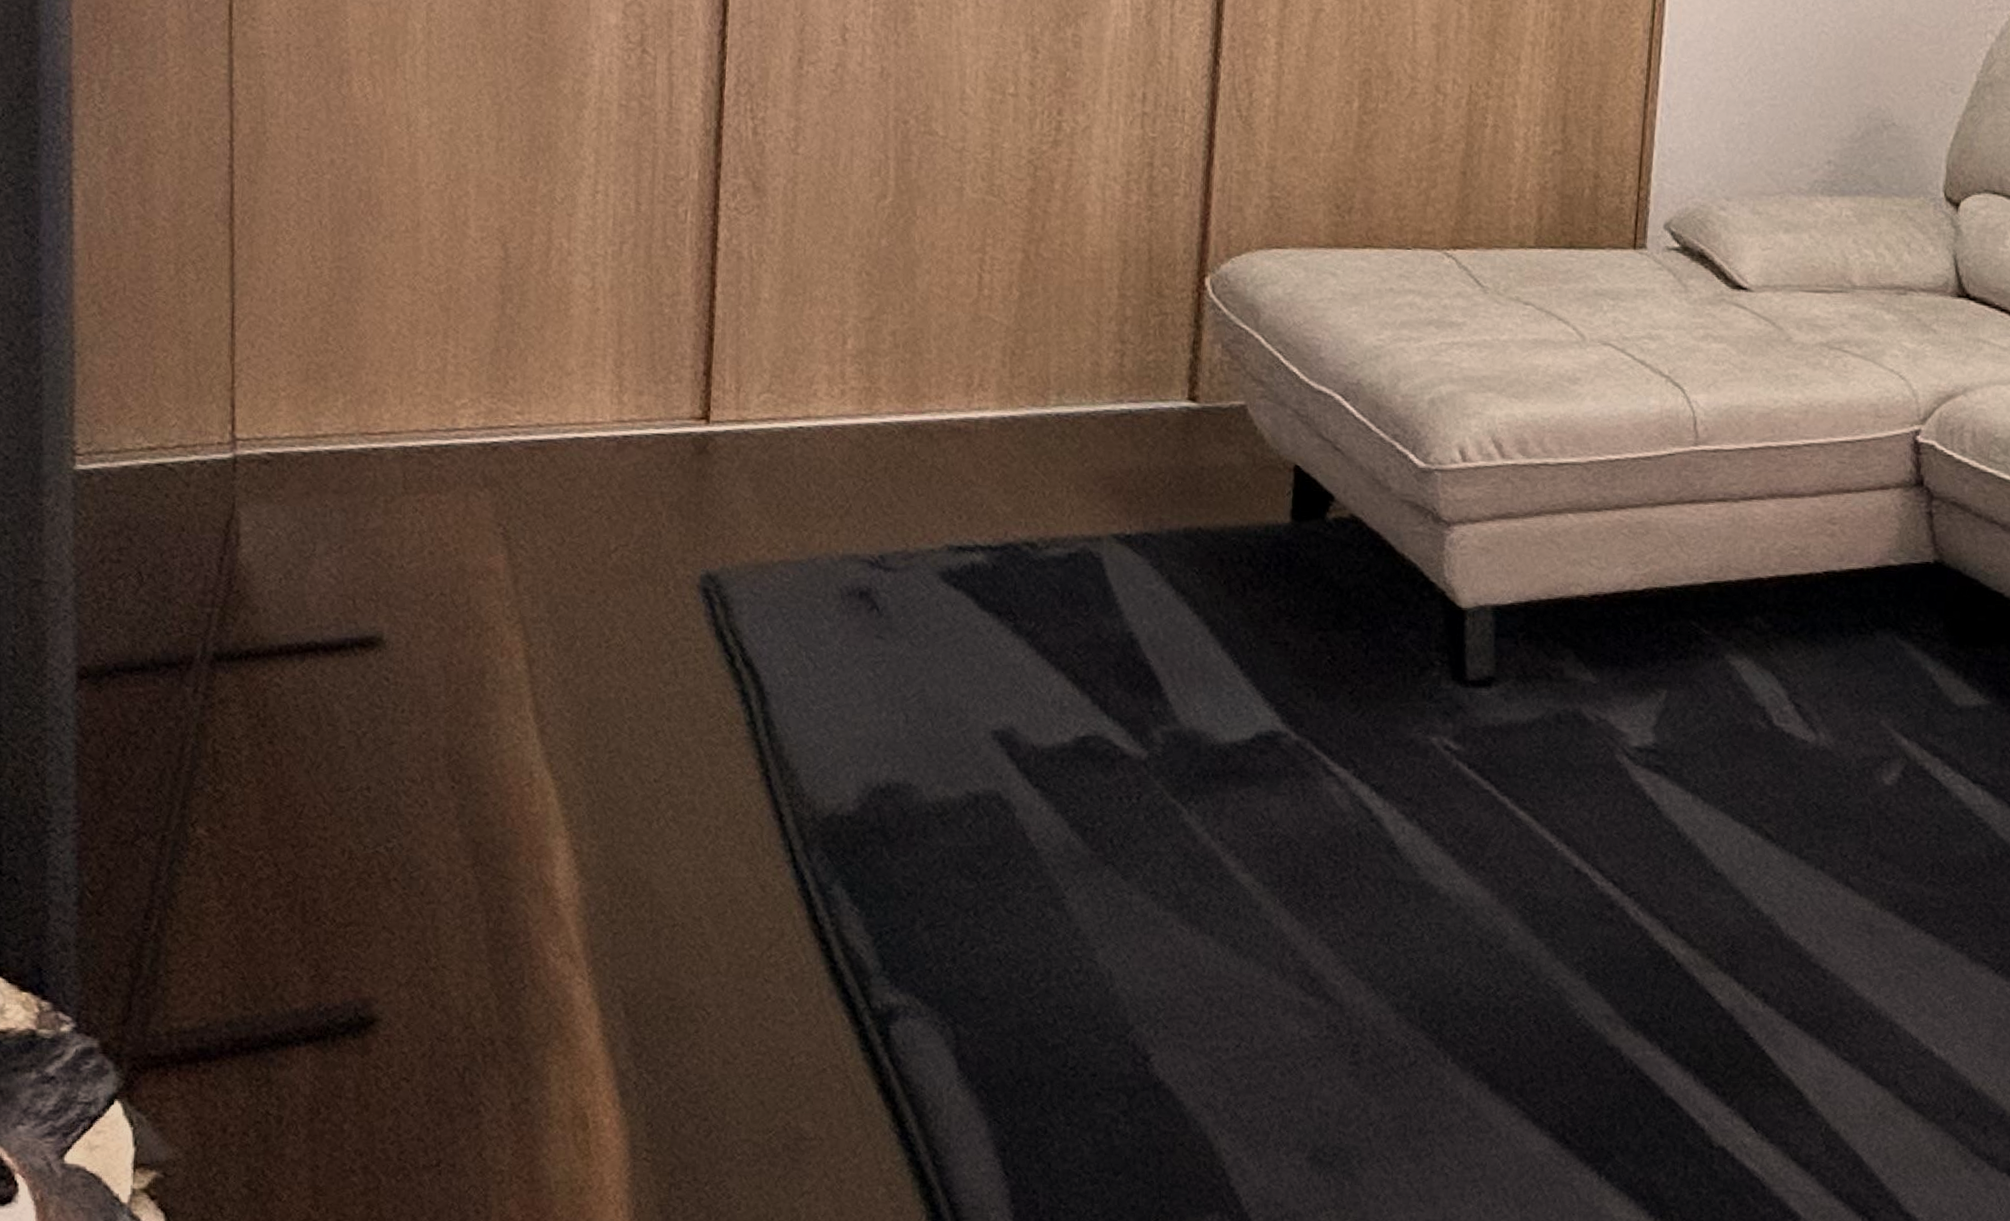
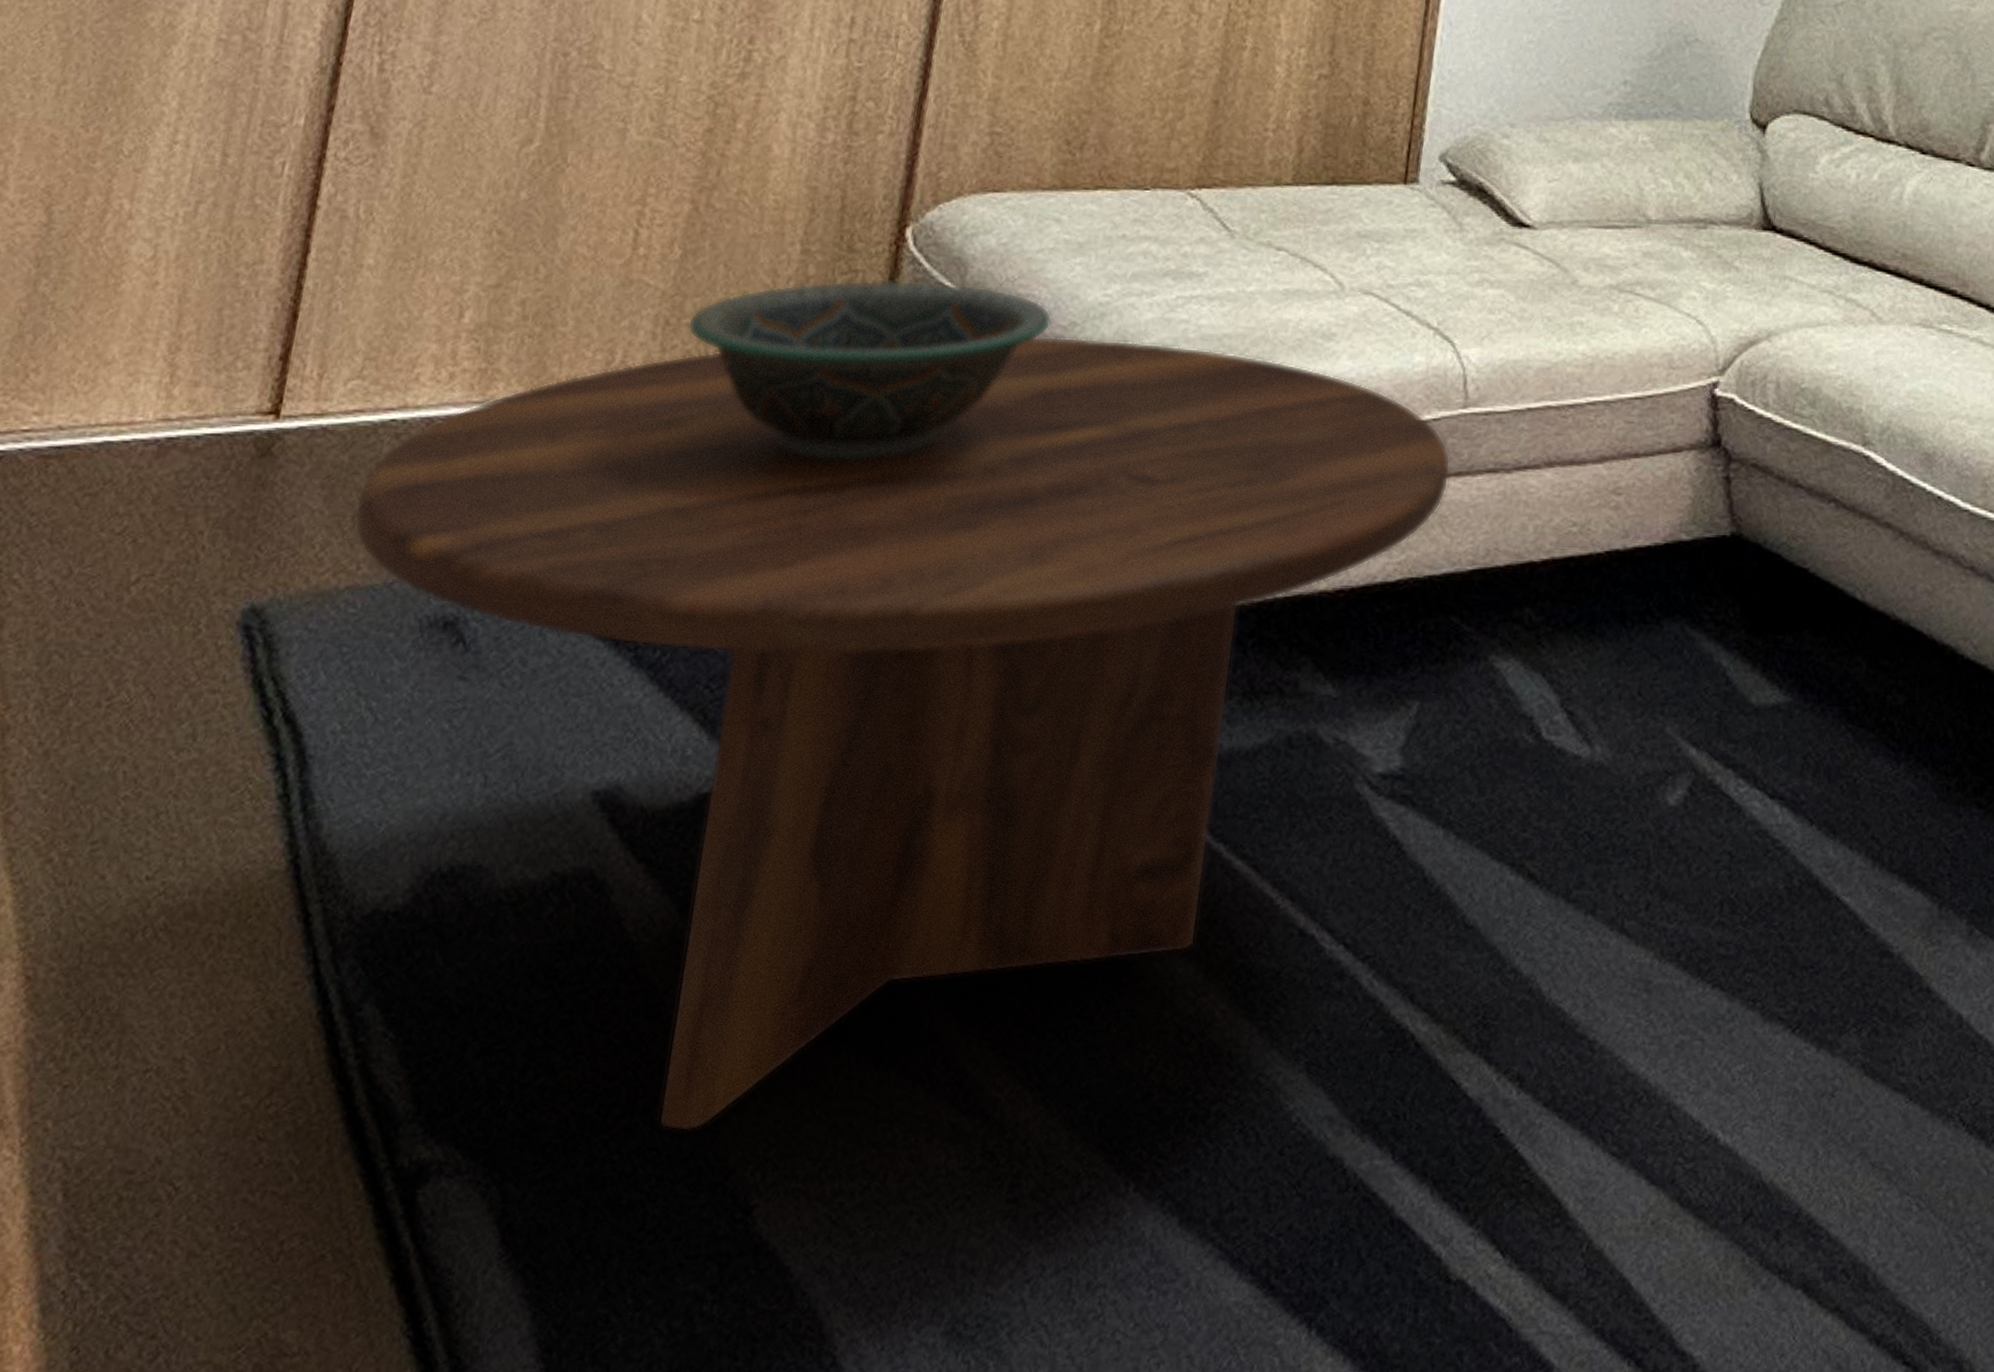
coffee table: none [778,373,1686,996] -> present [353,336,1451,1132]
decorative bowl: none [1030,321,1335,473] -> present [687,280,1052,461]

